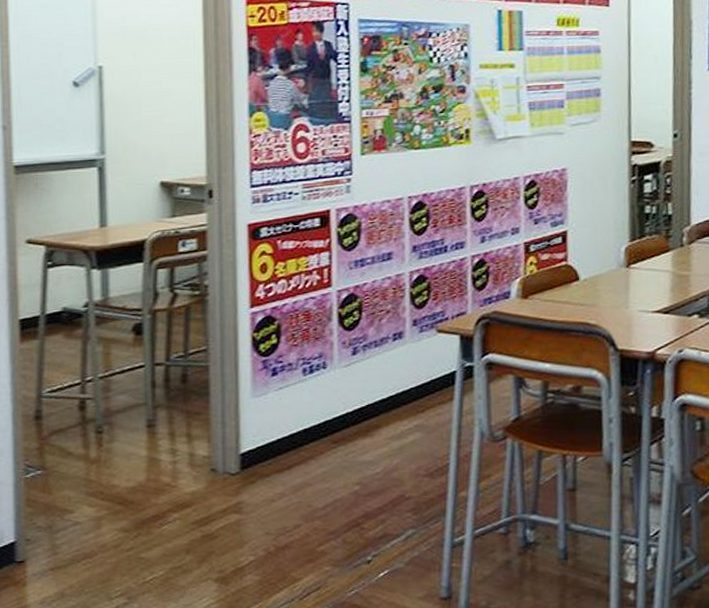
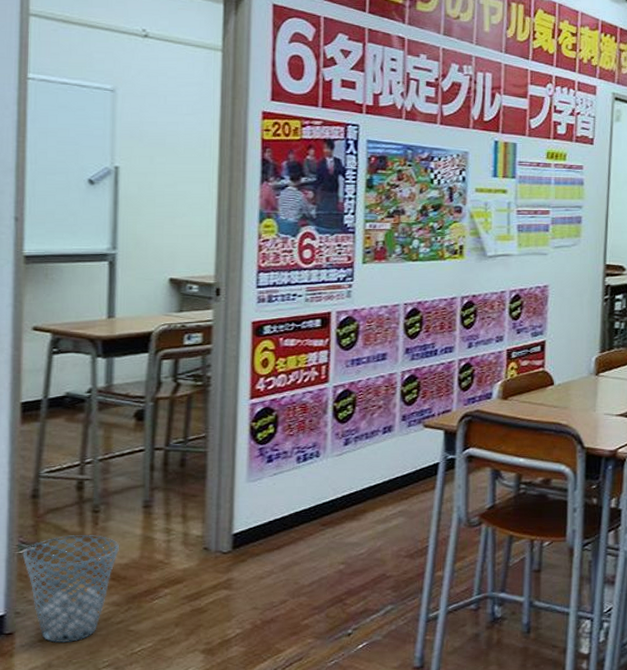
waste basket: none [29,457,126,571] -> present [22,535,120,643]

